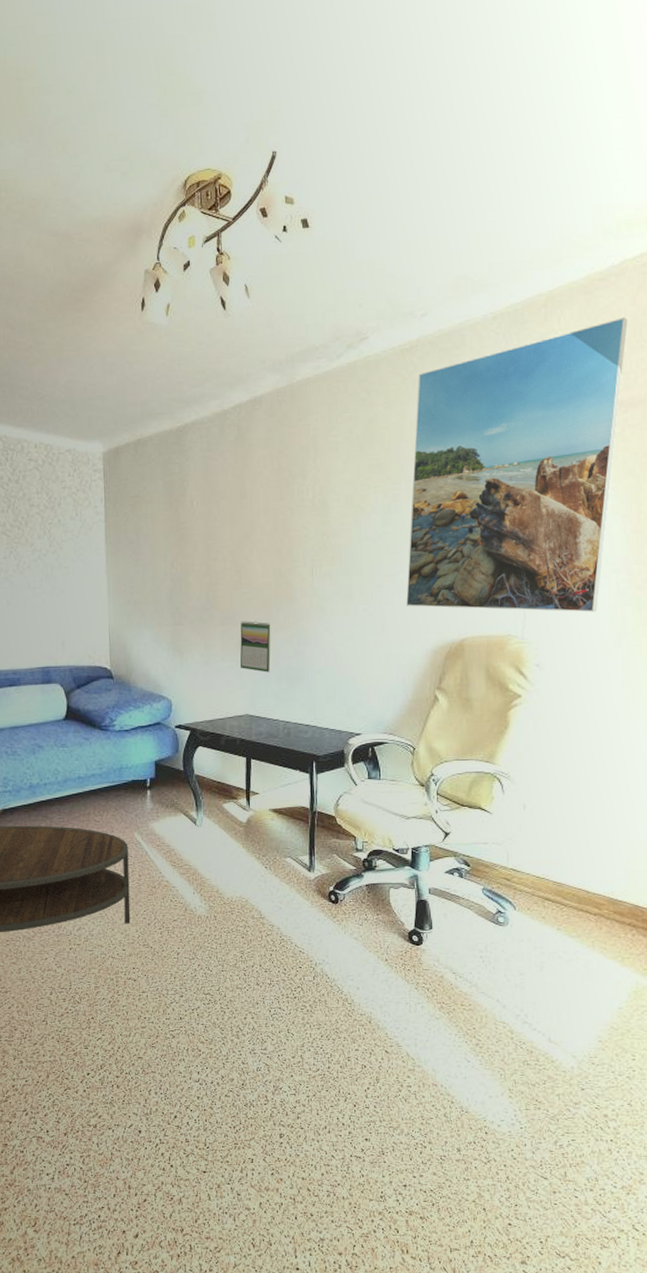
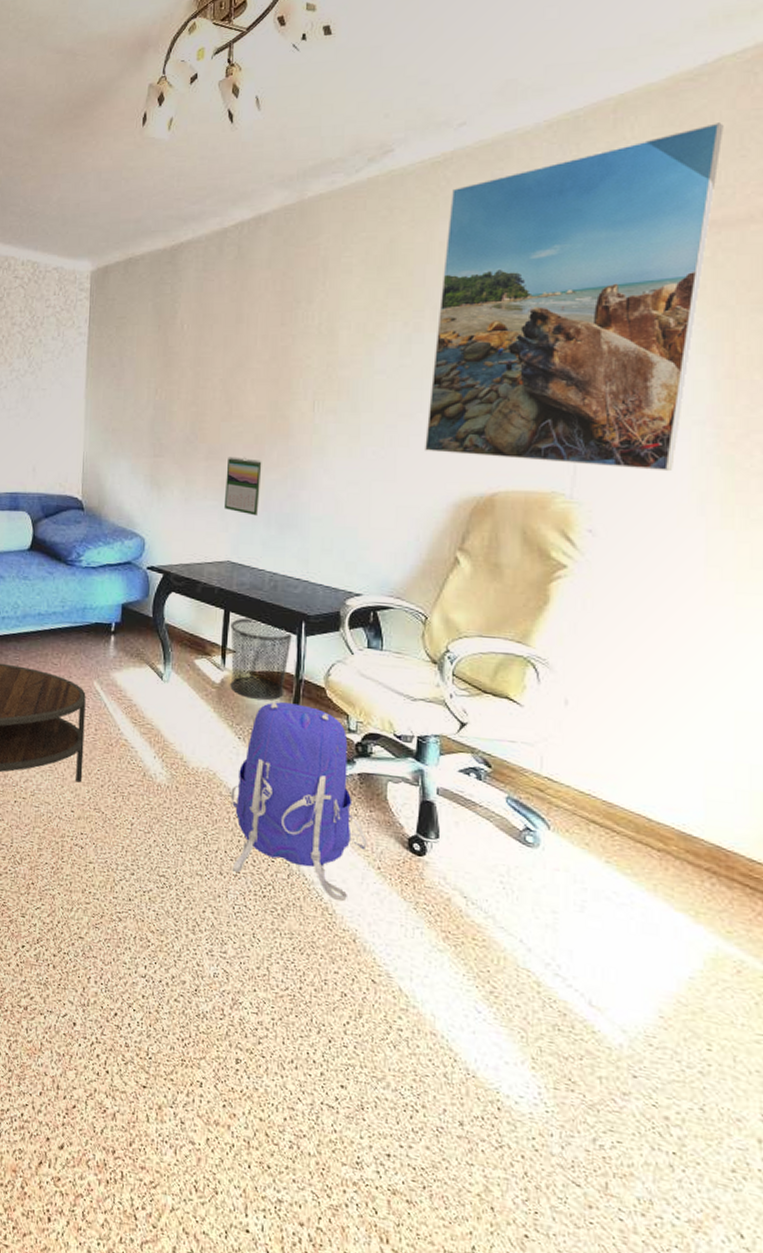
waste bin: none [253,763,305,833] -> present [230,618,292,701]
backpack: none [262,832,376,992] -> present [231,702,367,902]

